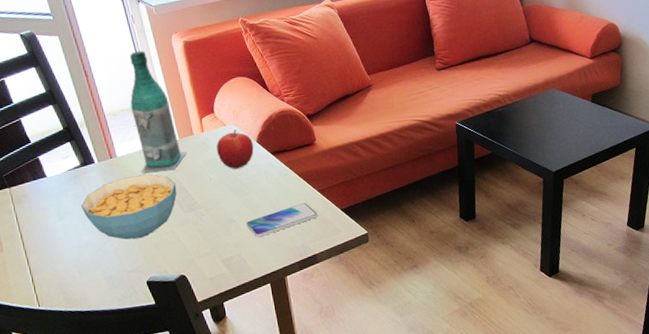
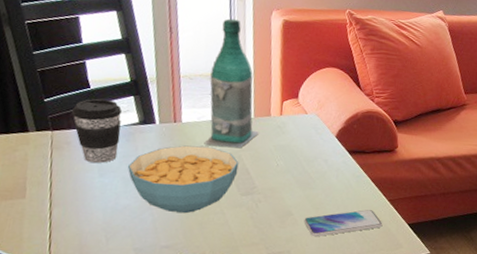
coffee cup: none [21,149,70,210] -> present [72,98,123,164]
fruit: present [216,130,254,169] -> none [291,120,332,161]

